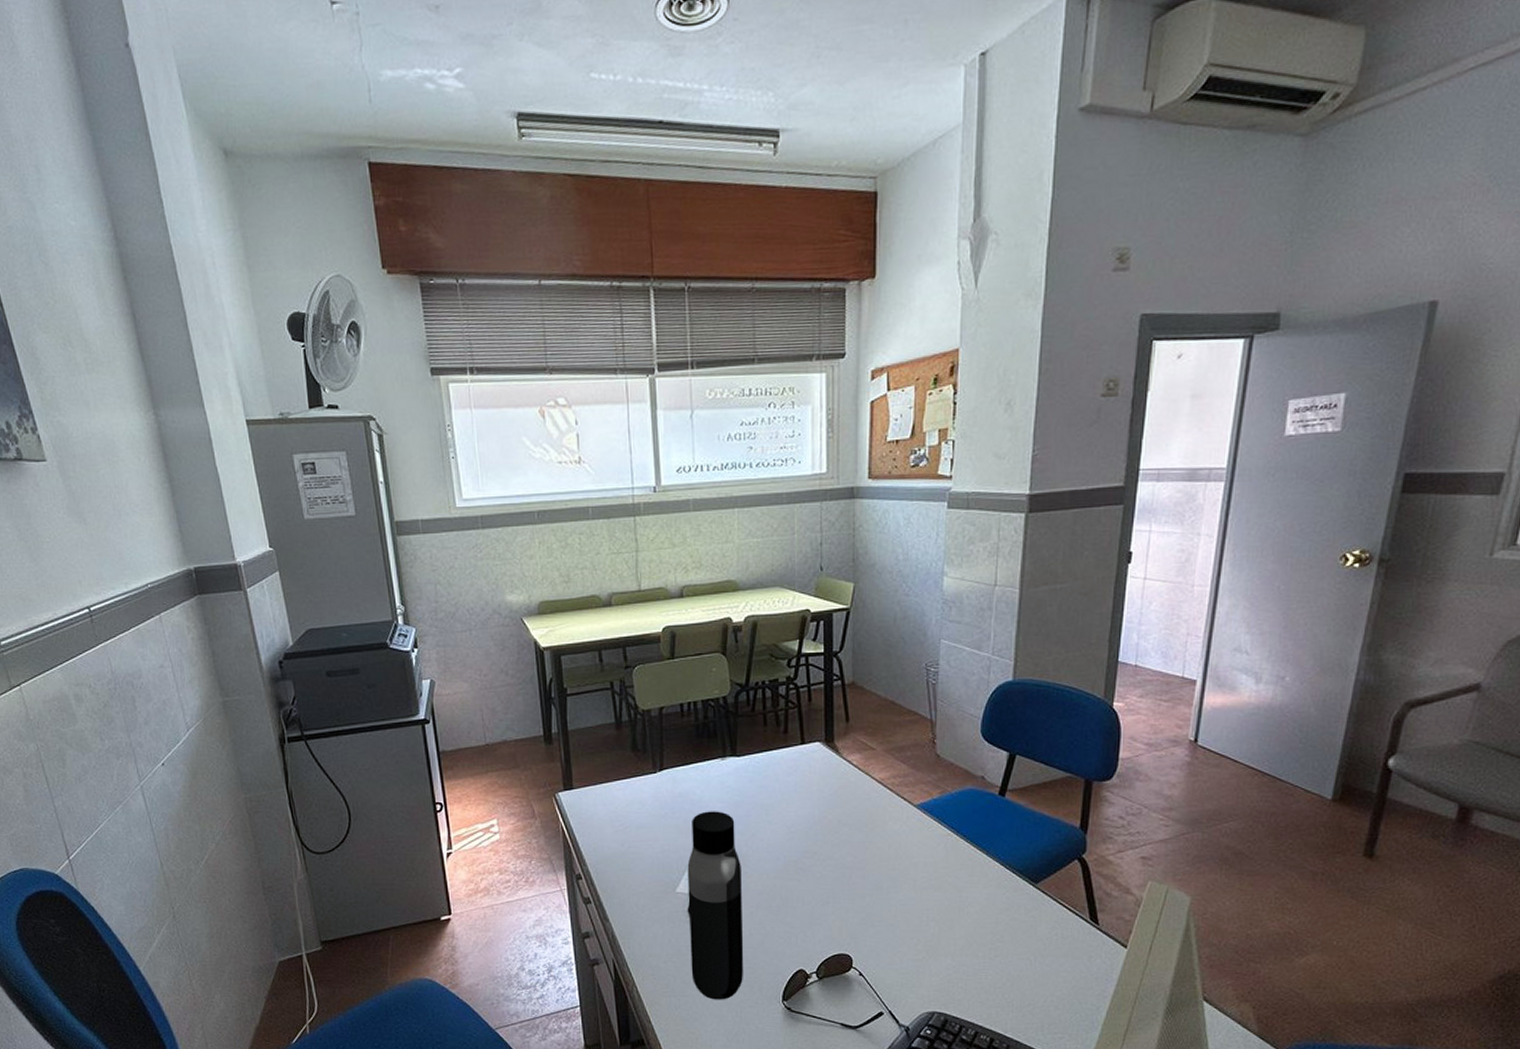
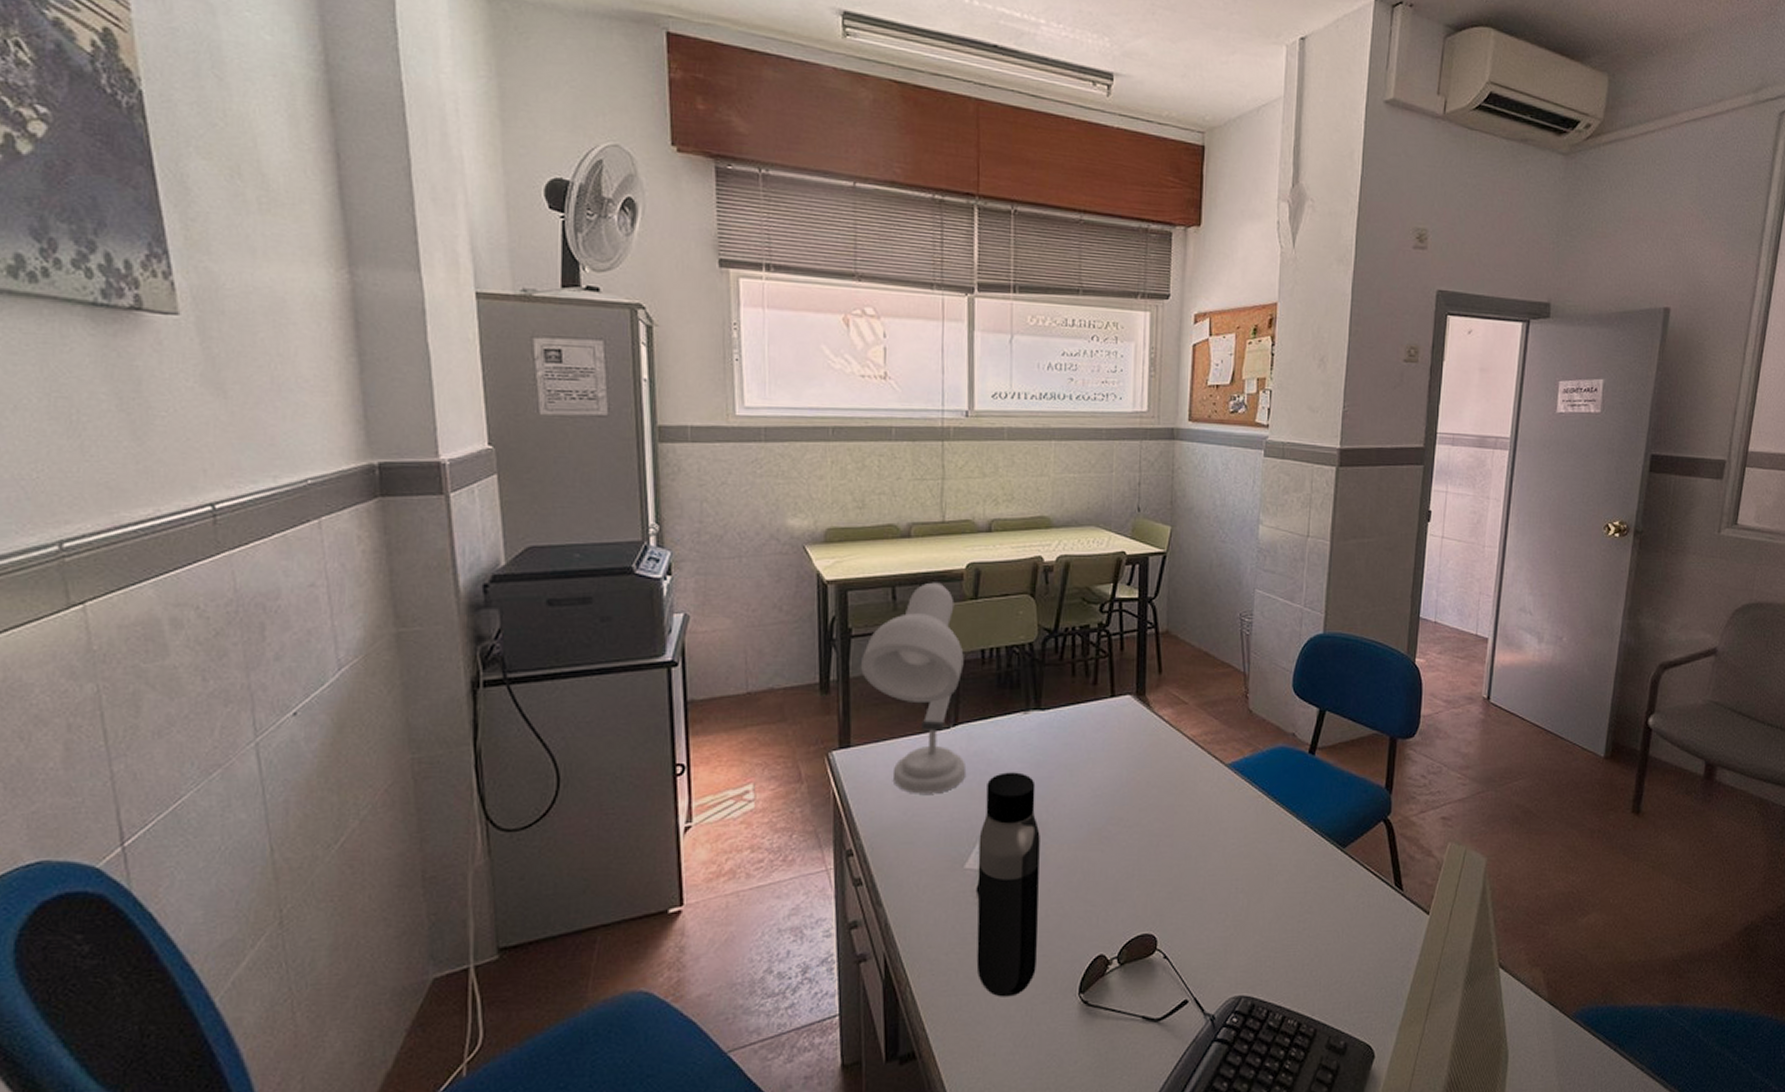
desk lamp: none [577,645,673,829] -> present [861,582,967,794]

